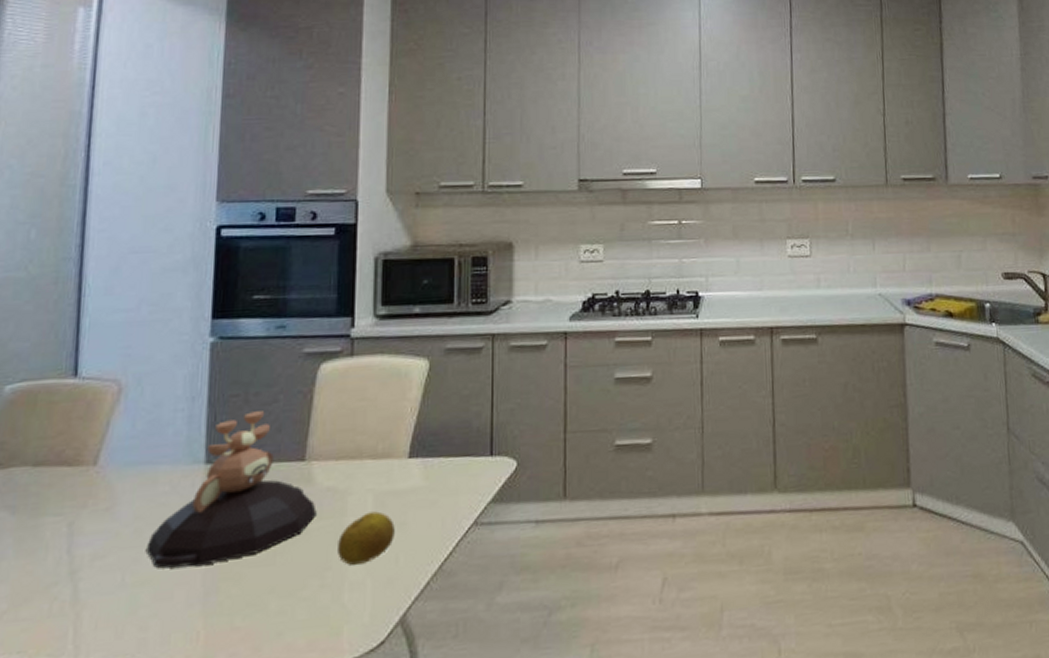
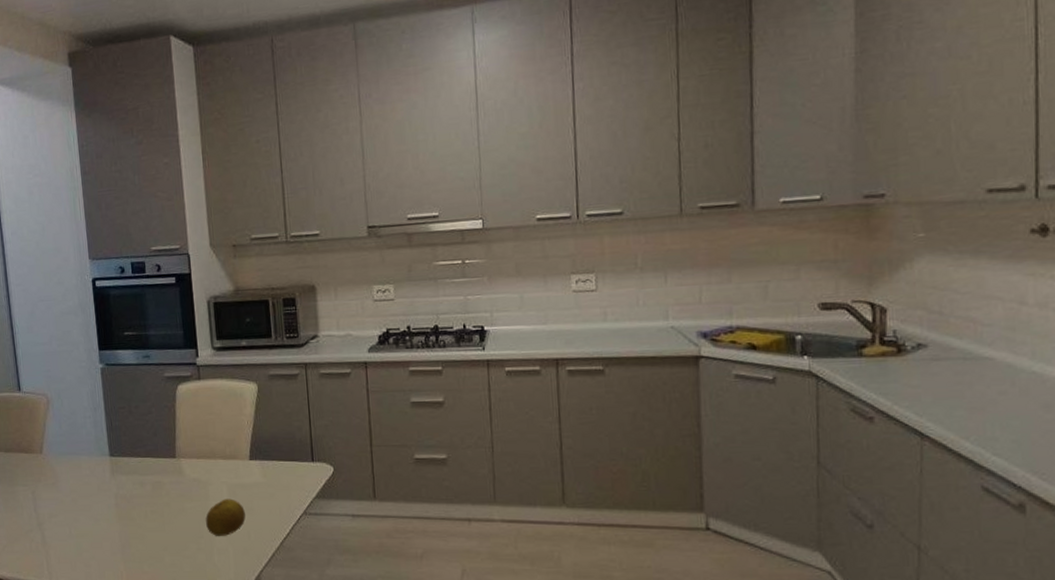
decorative bowl: present [145,411,317,569] -> none [81,420,189,528]

